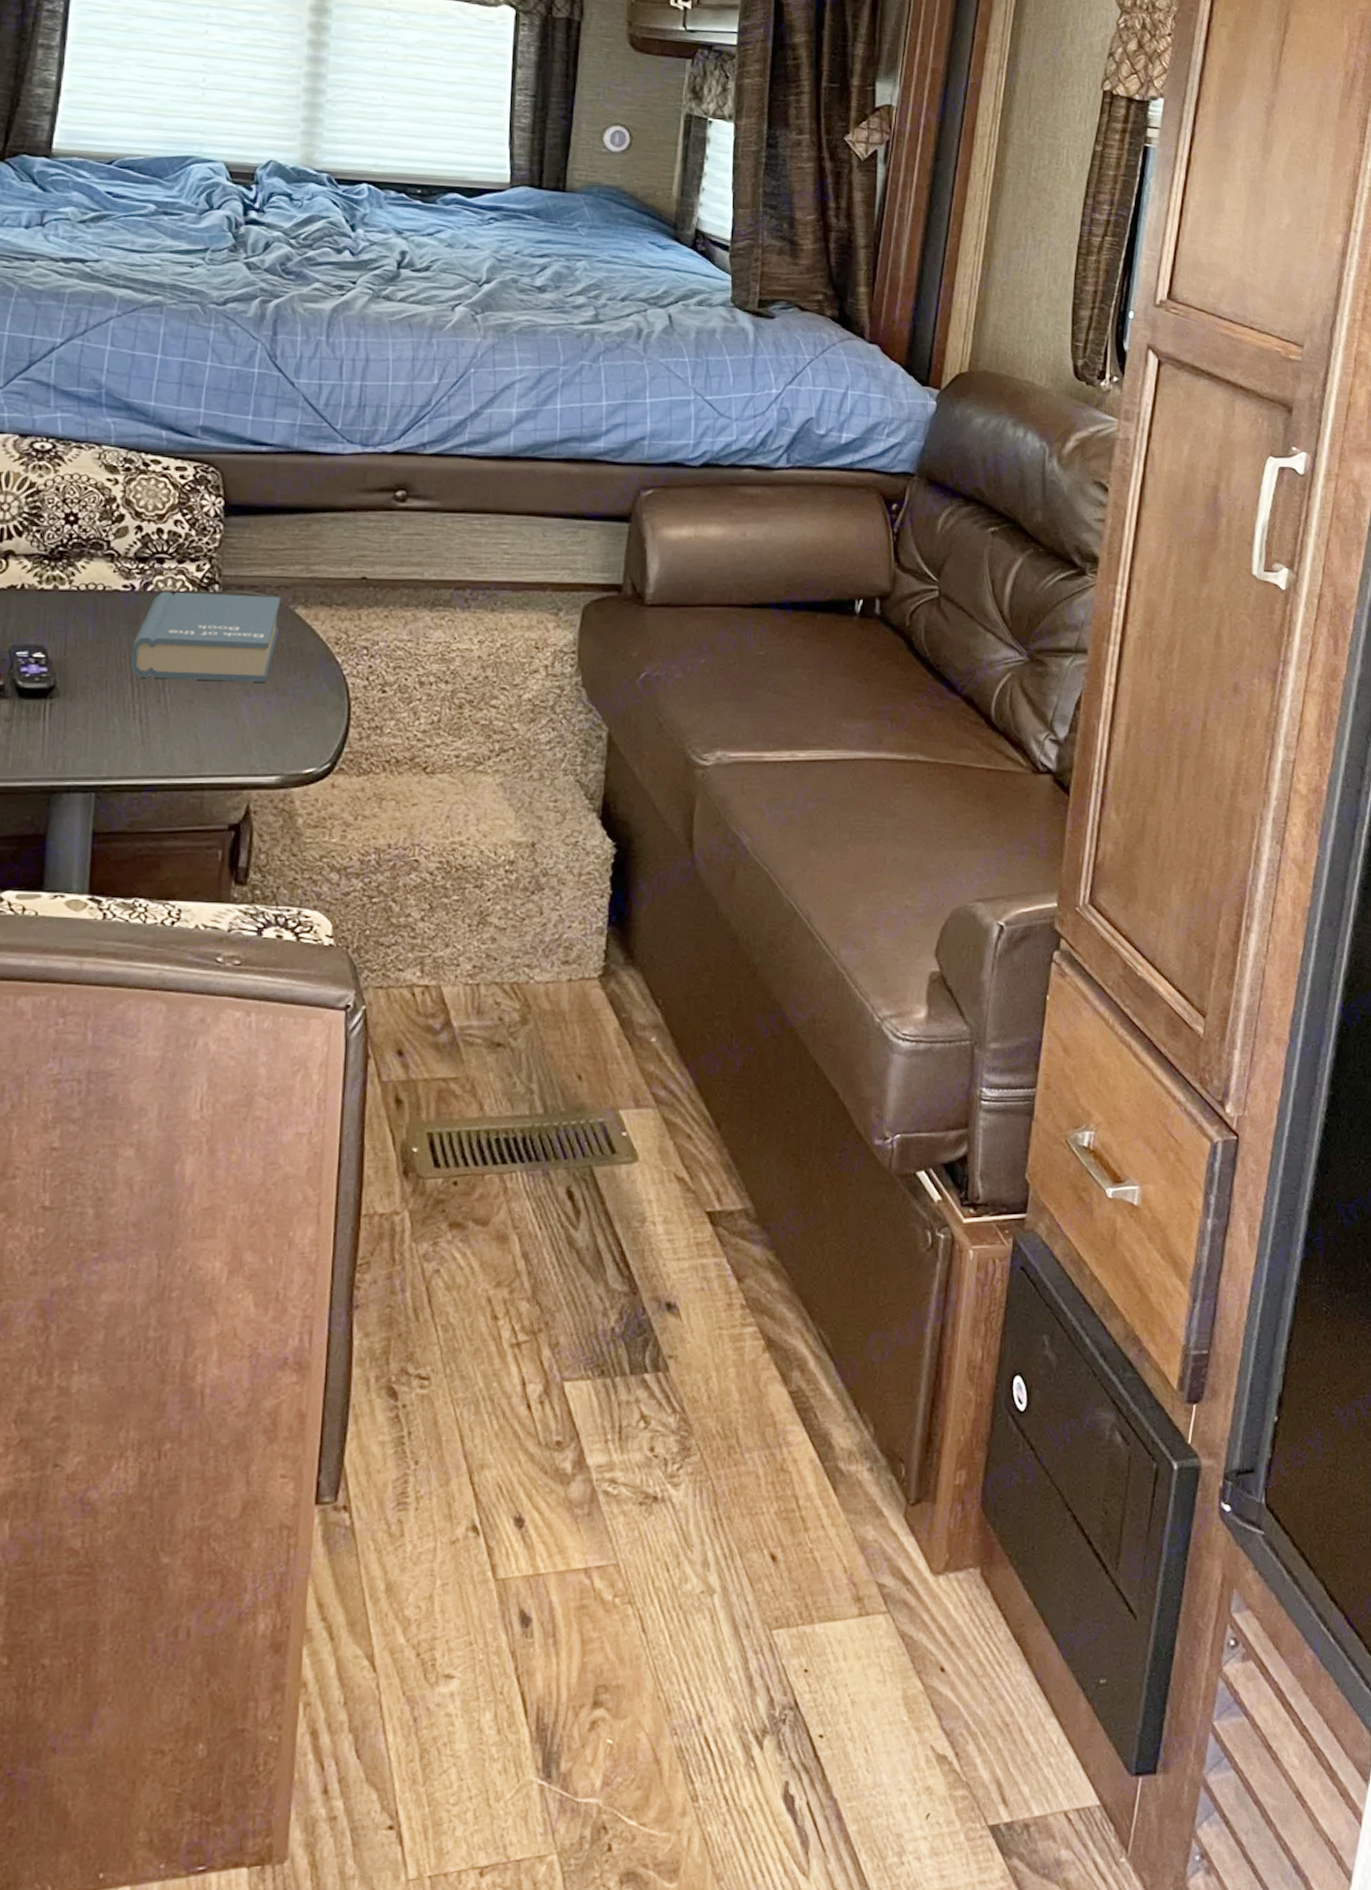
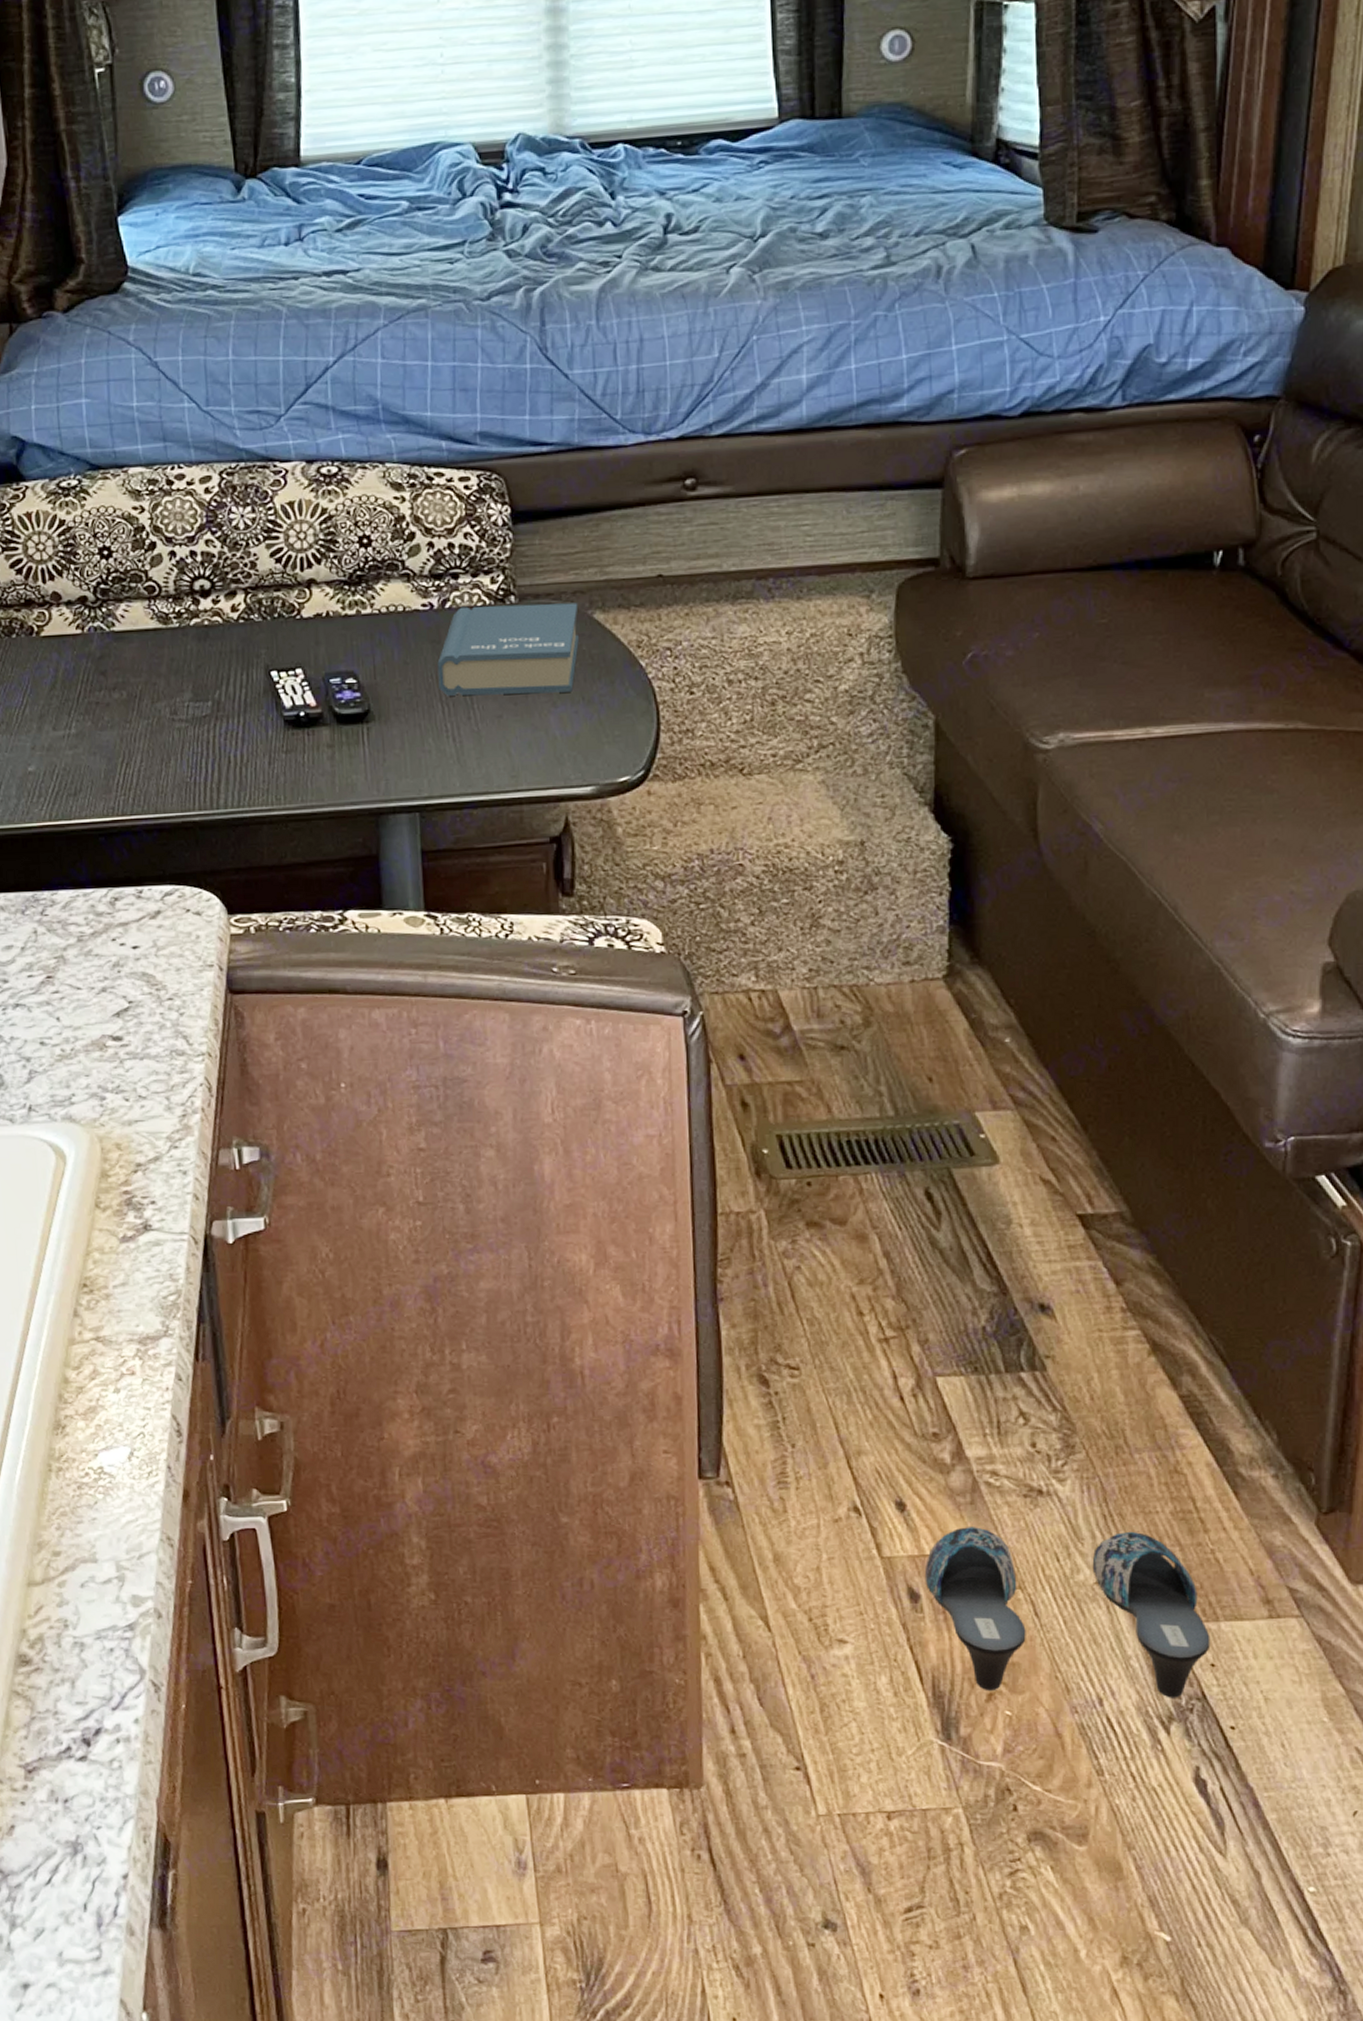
slippers: none [537,1534,805,1719] -> present [924,1527,1211,1698]

